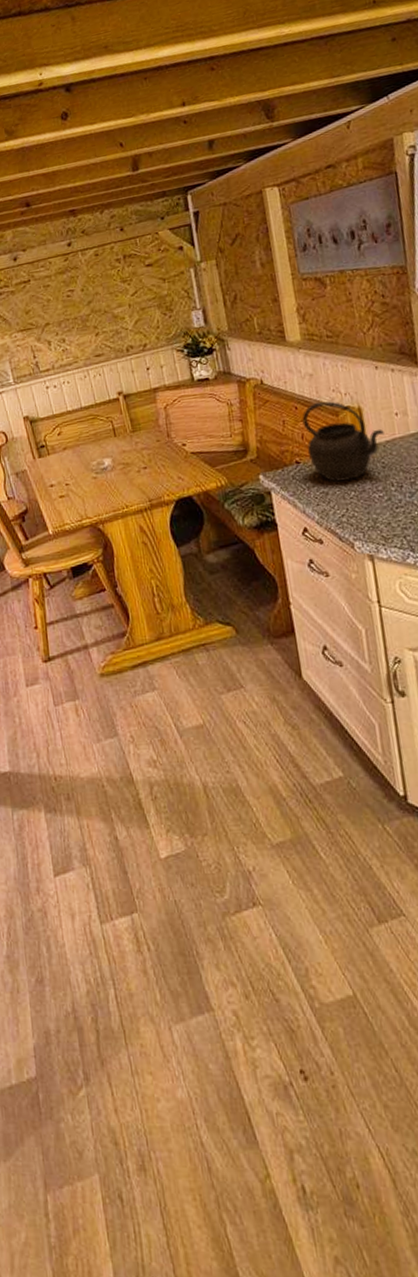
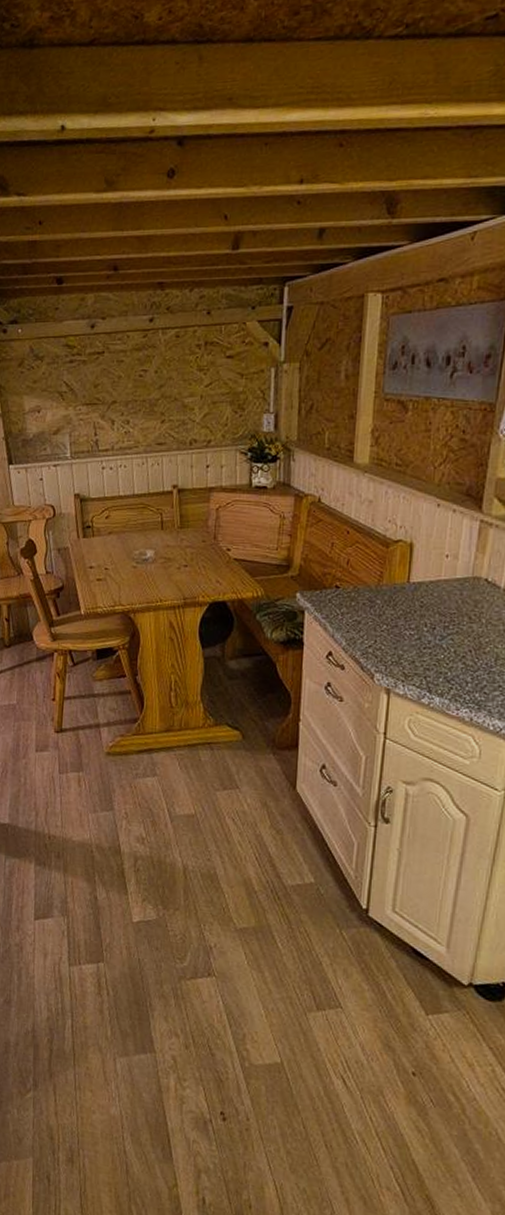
kettle: present [302,401,384,482] -> none [350,530,430,614]

